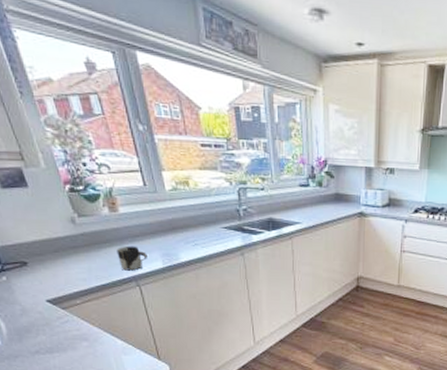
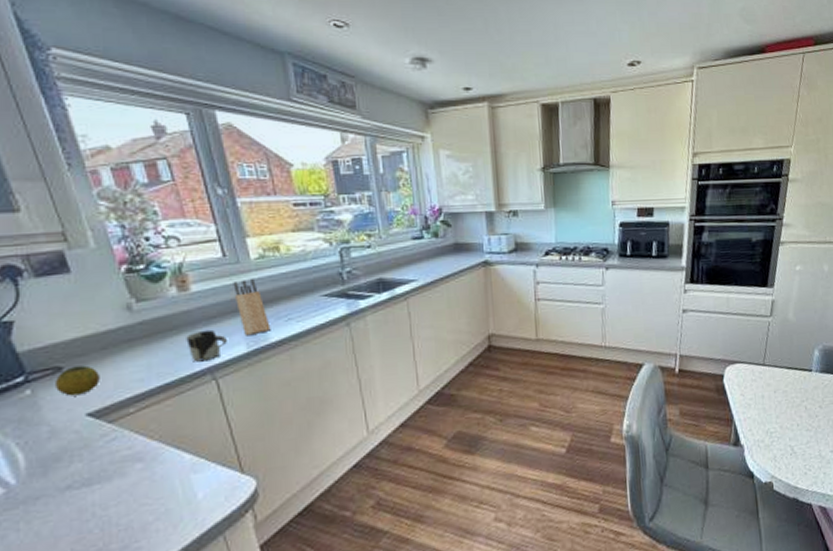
fruit: none [23,263,54,286] -> present [56,365,100,396]
knife block: none [152,207,181,255] -> present [233,279,271,336]

